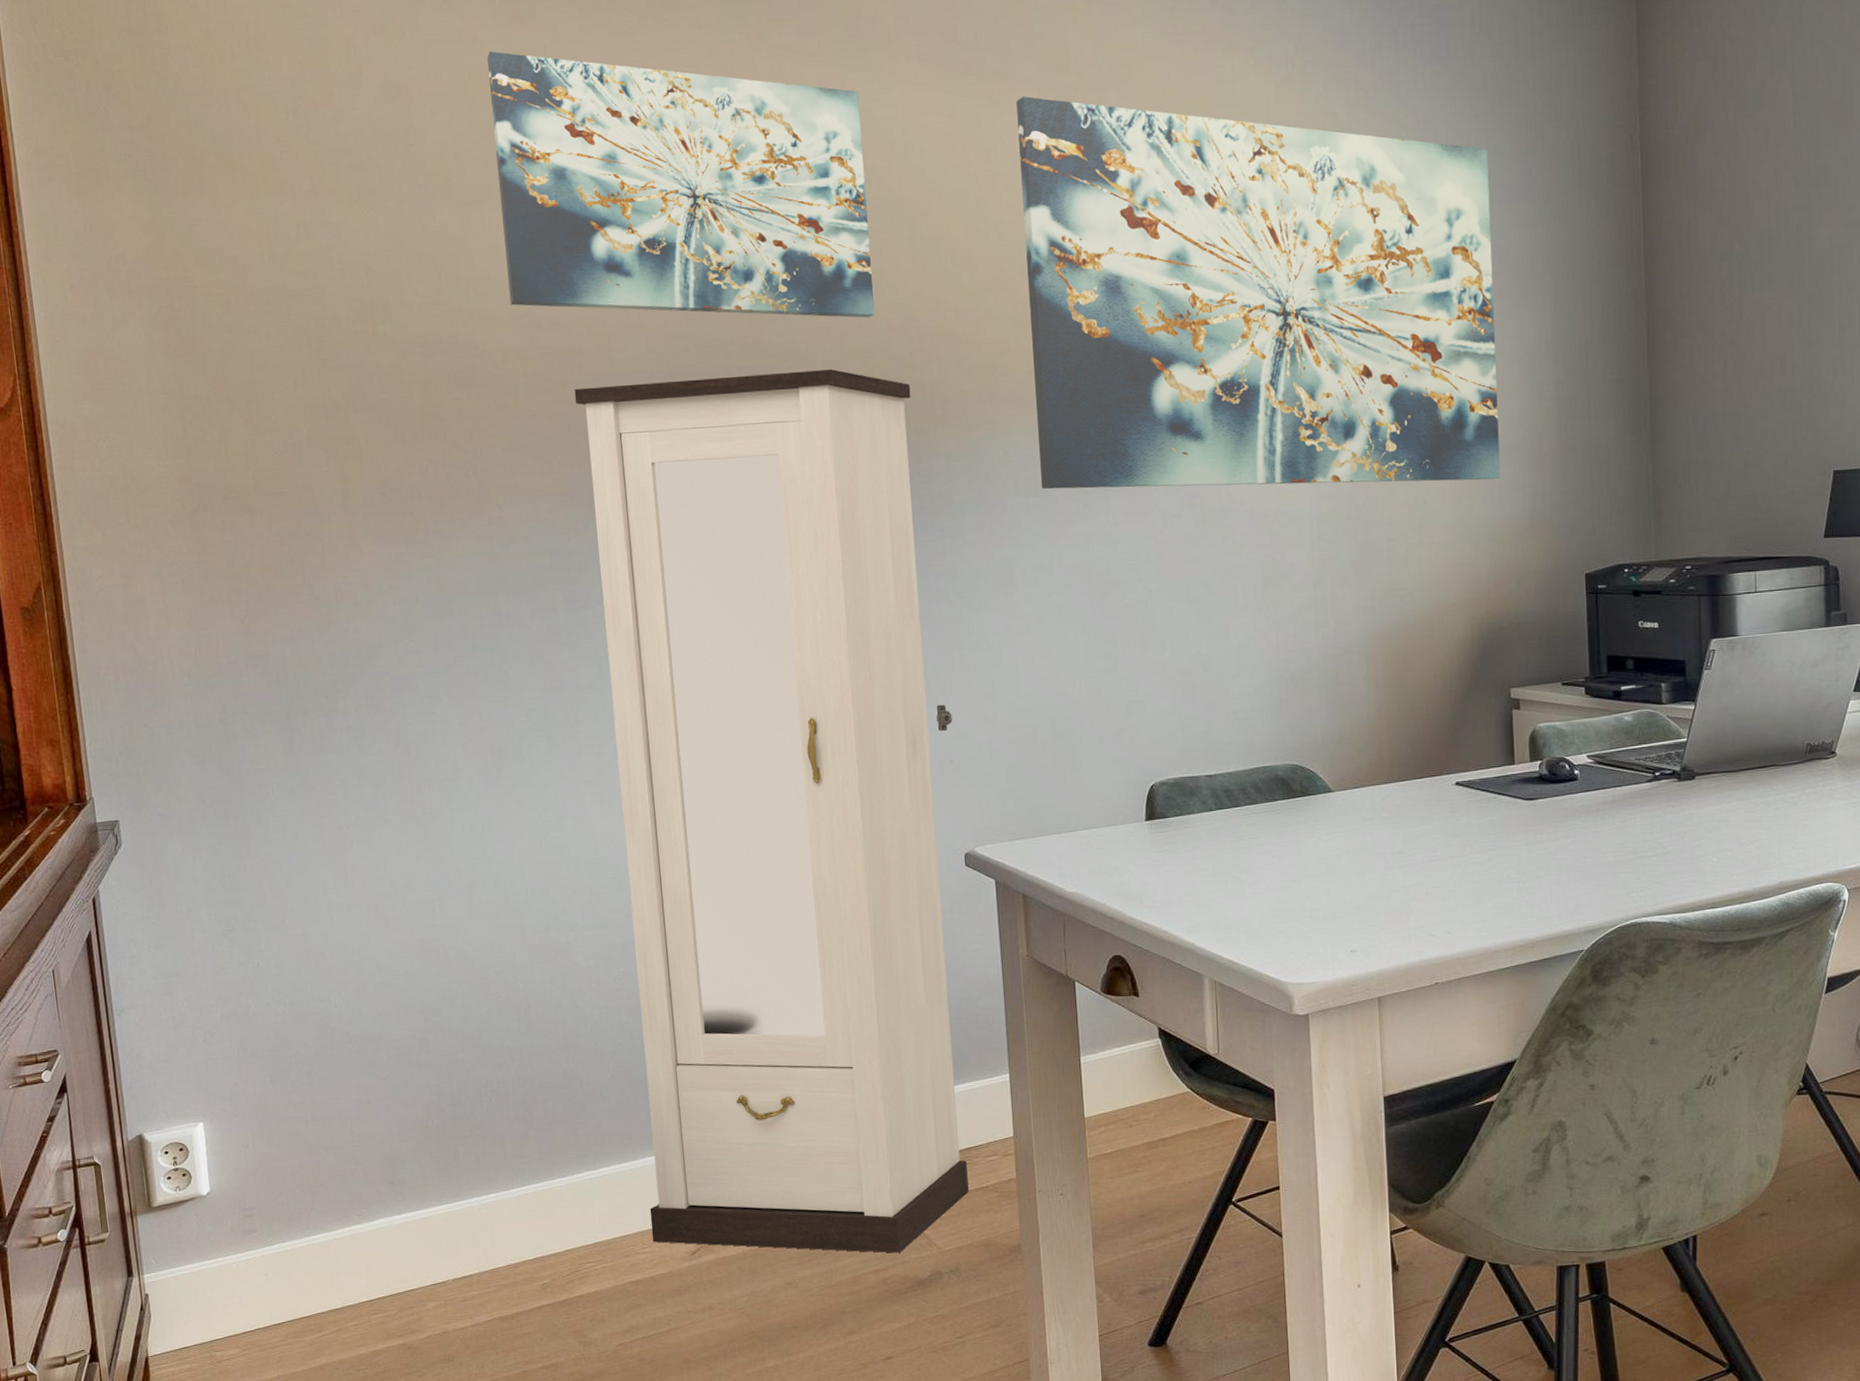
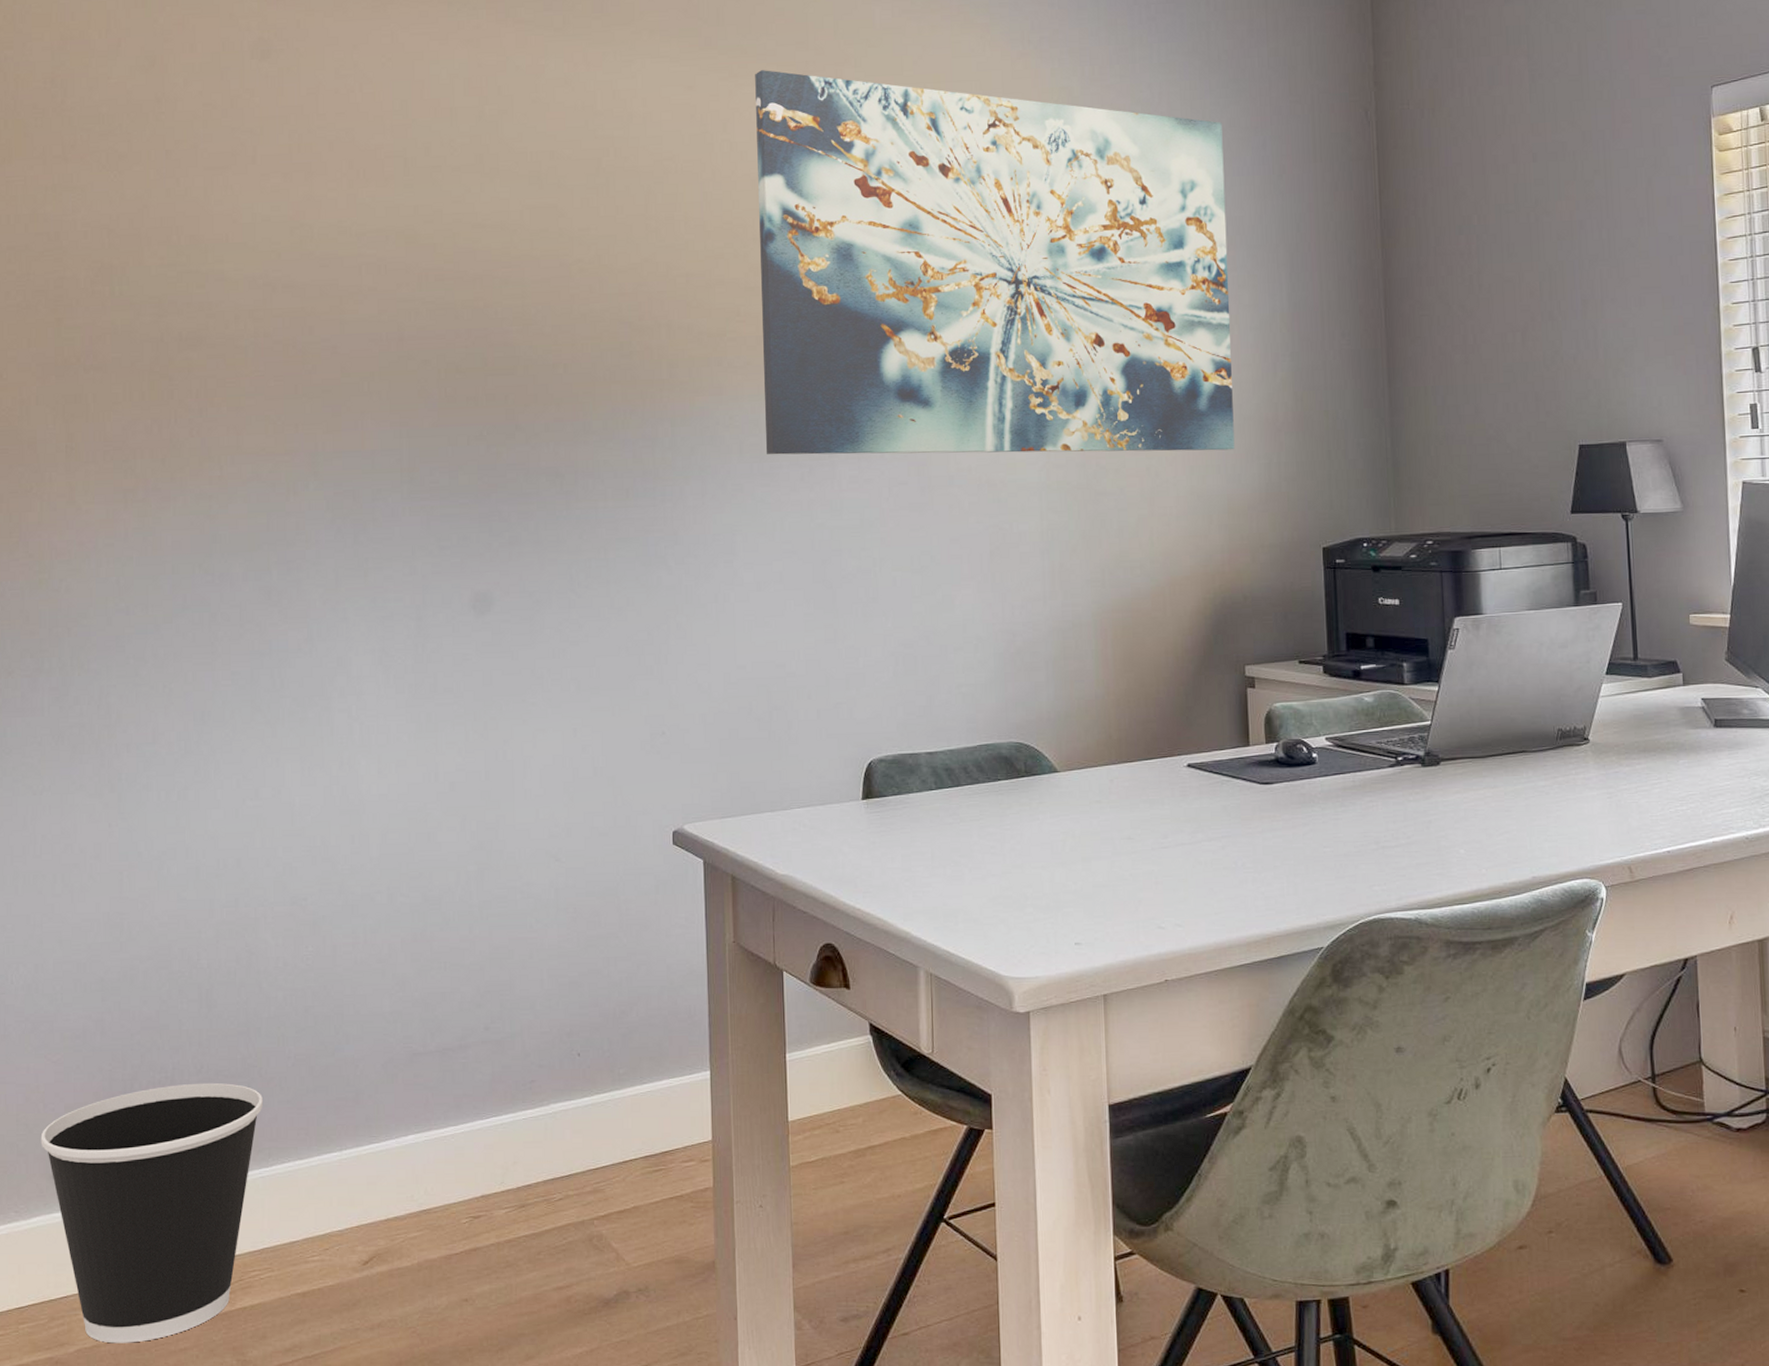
wastebasket: none [376,1094,586,1330] -> present [40,1082,263,1344]
wall art: present [486,51,874,318] -> none [241,24,606,283]
cabinet: present [574,369,969,1253] -> none [303,333,666,1268]

